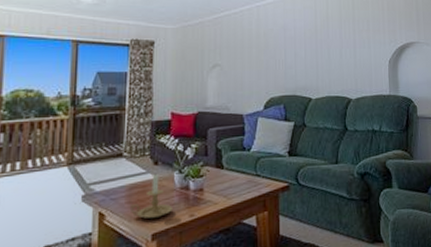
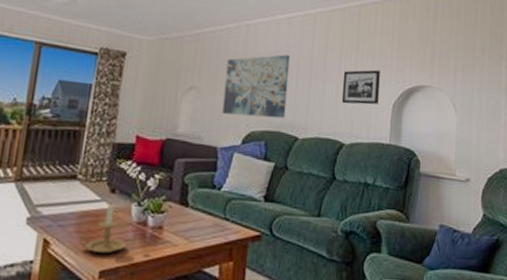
wall art: none [244,29,299,85] -> present [222,54,290,119]
picture frame: none [344,33,376,65] -> present [341,69,380,105]

